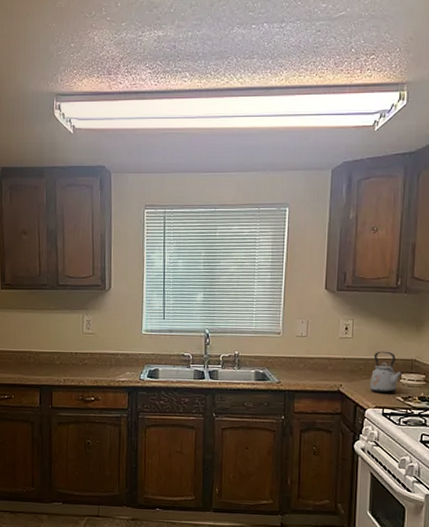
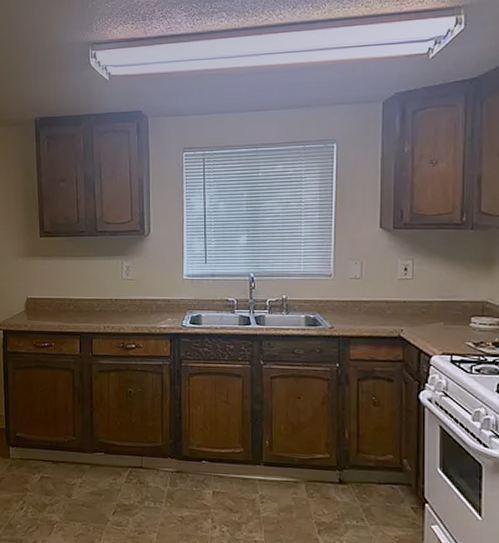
kettle: present [369,351,403,394] -> none [434,292,473,339]

